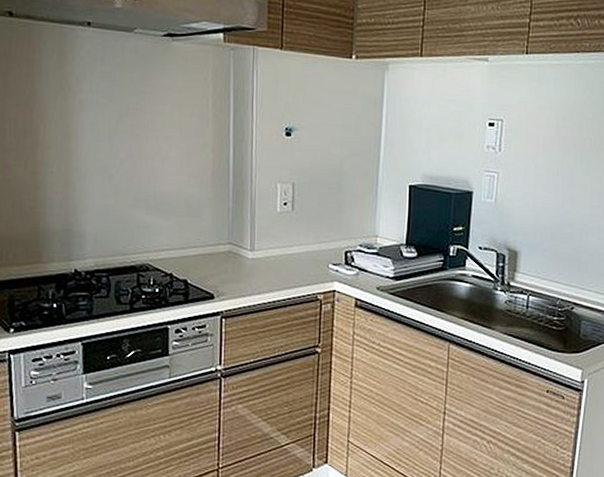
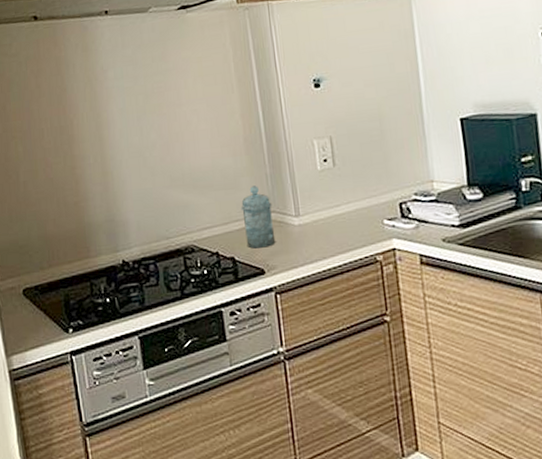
canister: none [199,217,230,275] -> present [240,185,276,249]

